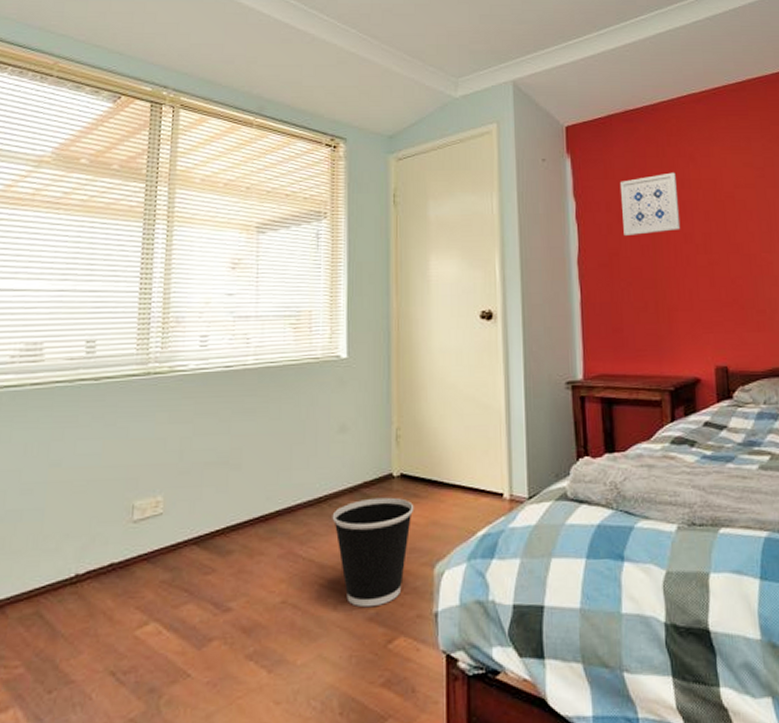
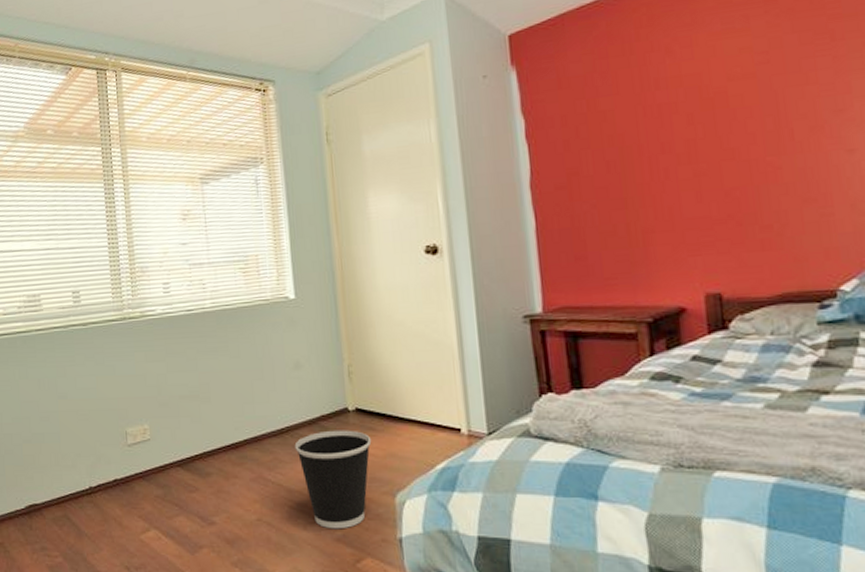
wall art: present [619,172,681,237] -> none [576,71,656,153]

